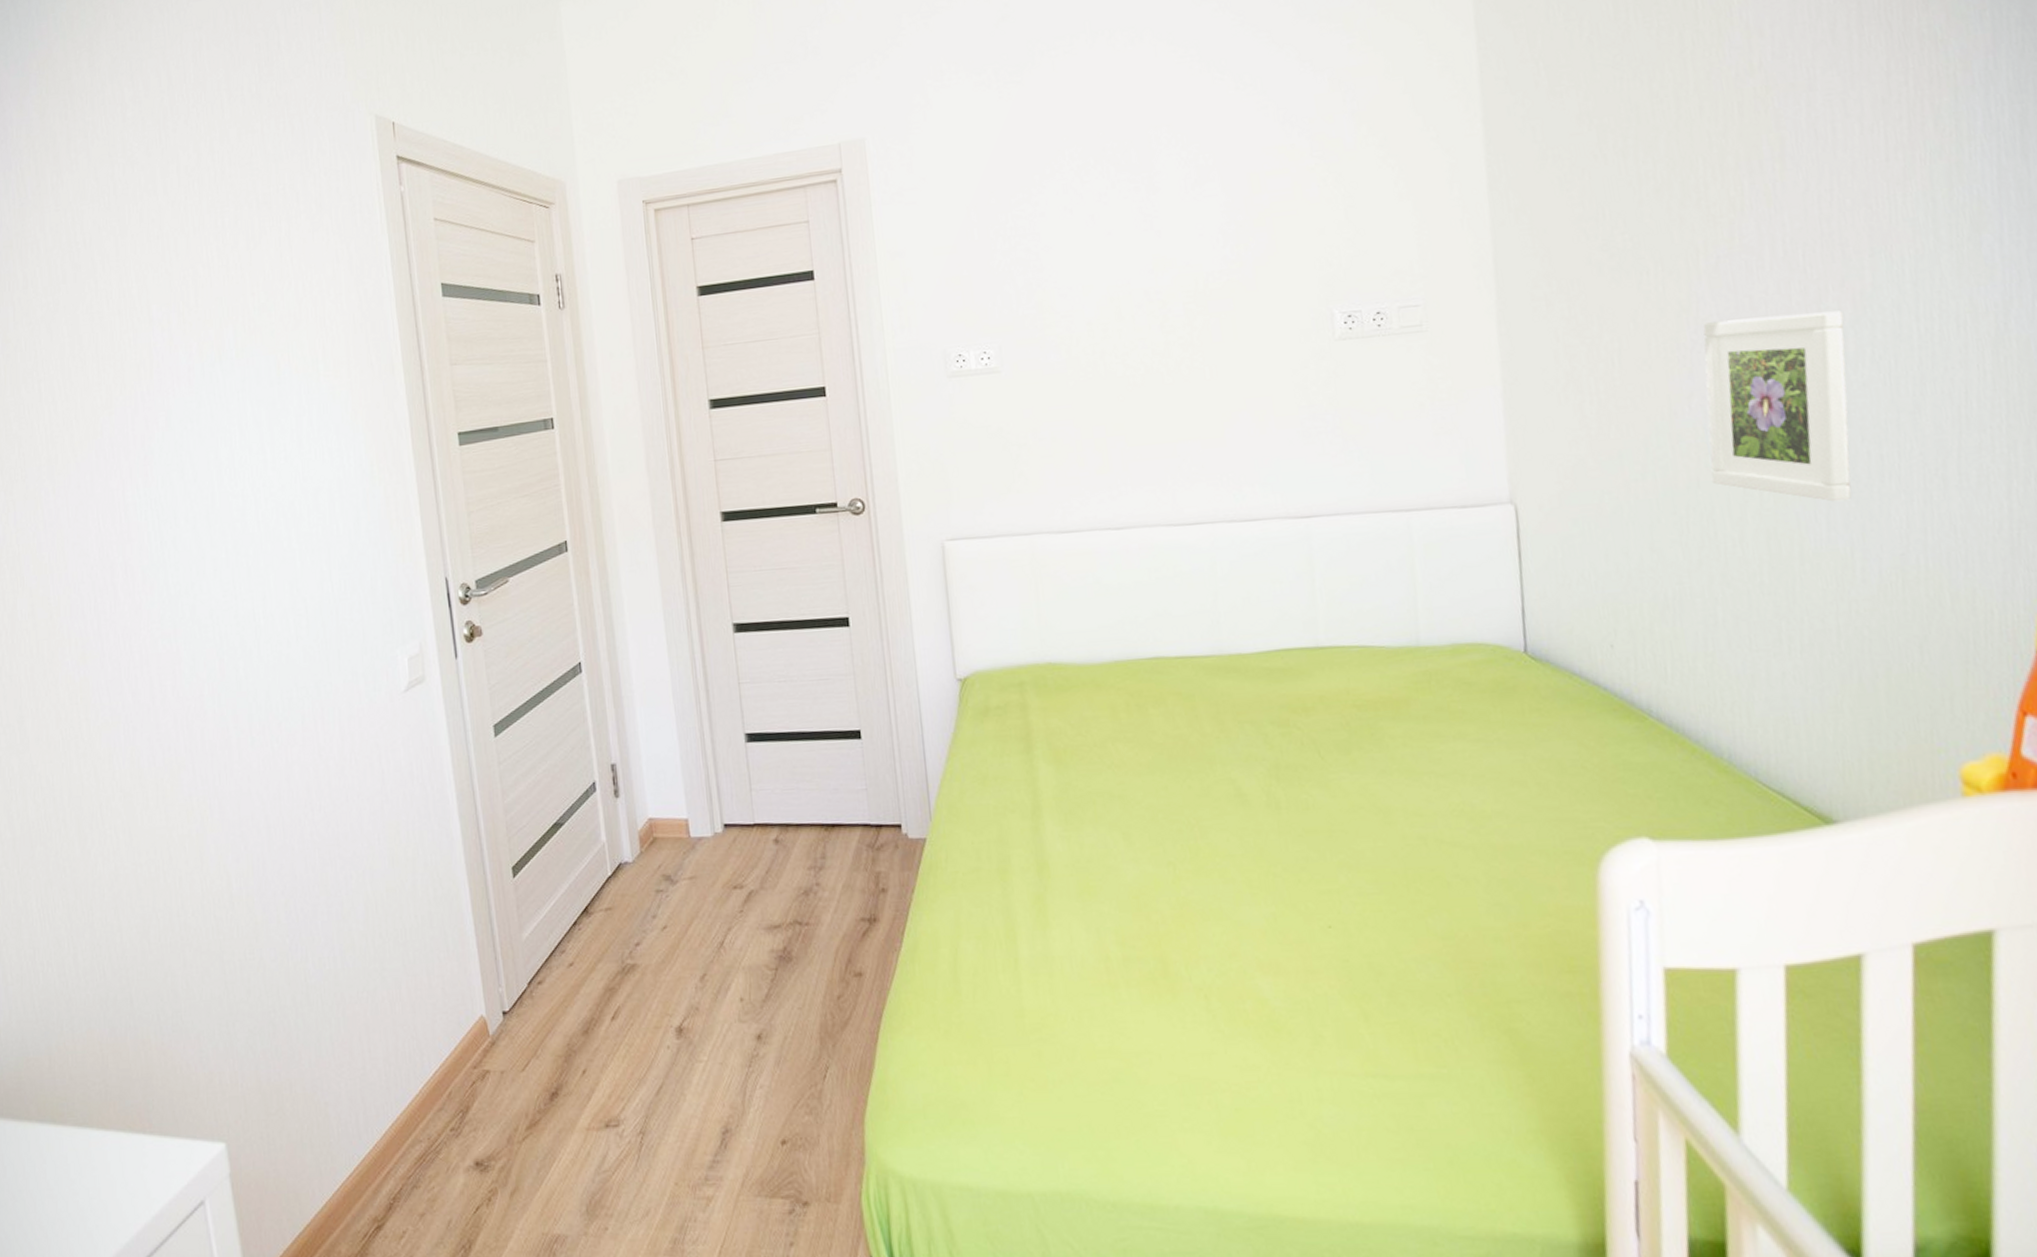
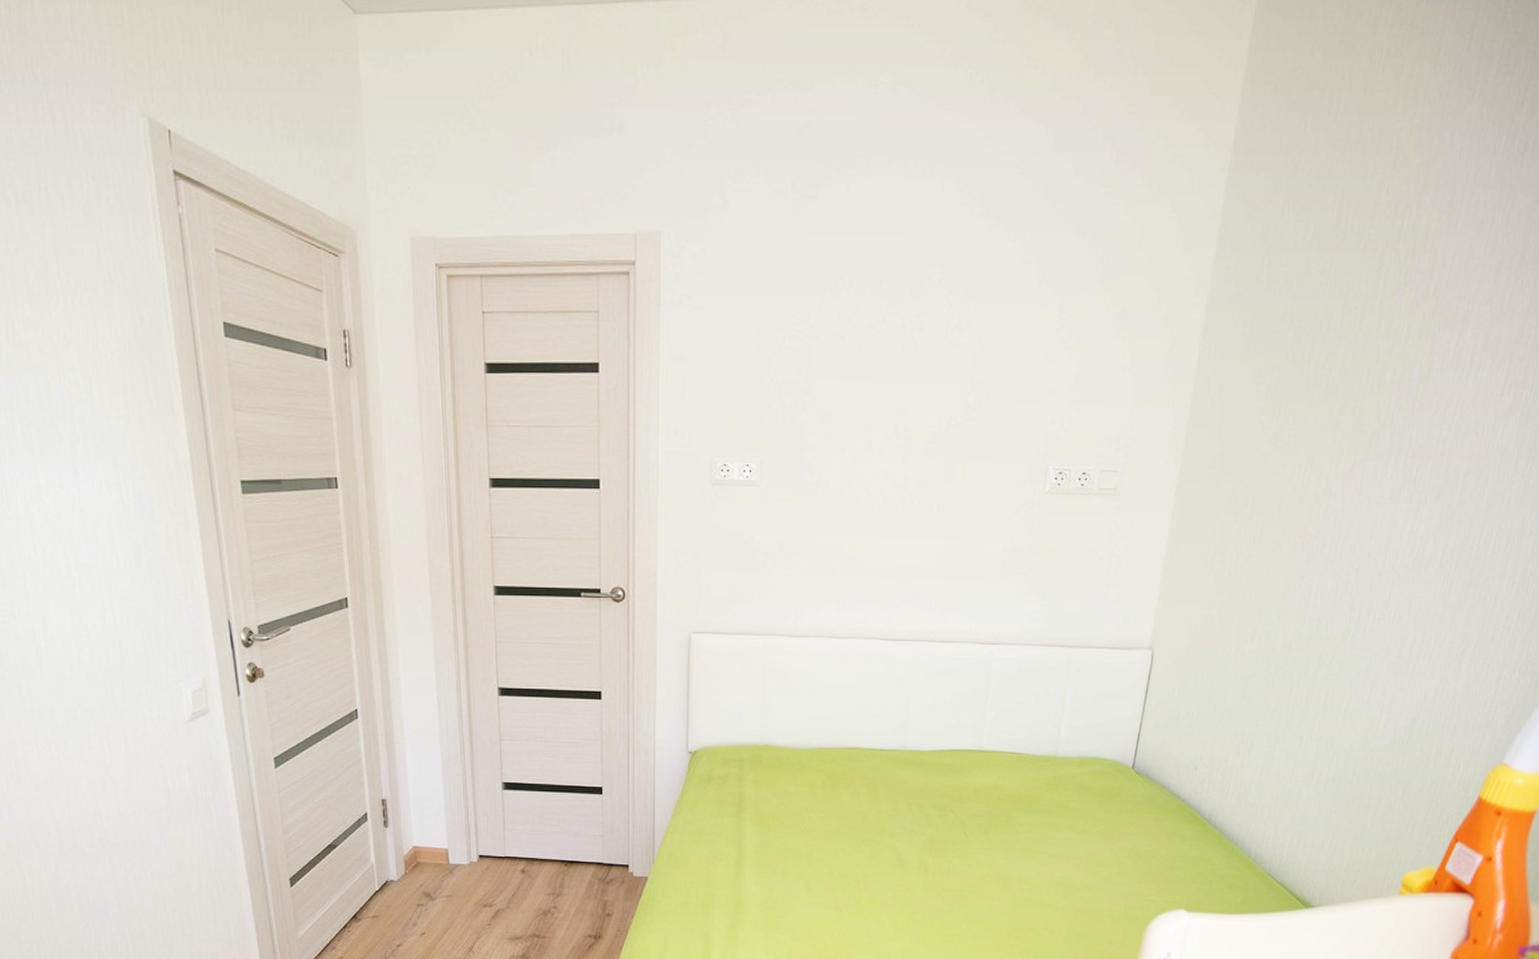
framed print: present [1703,311,1852,502] -> none [1299,516,1431,673]

